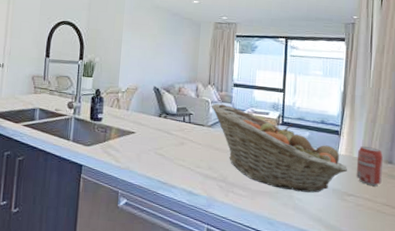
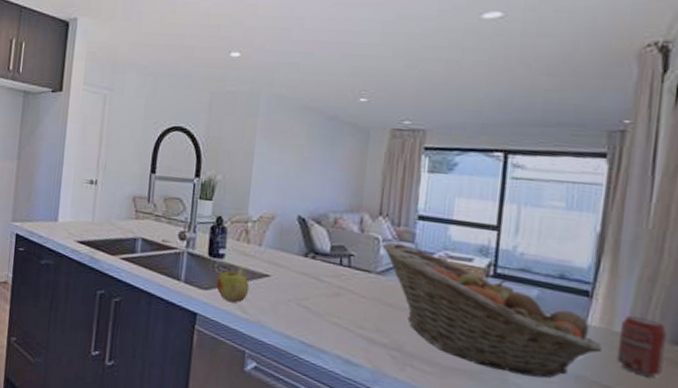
apple: none [96,130,121,154] -> present [216,271,250,303]

